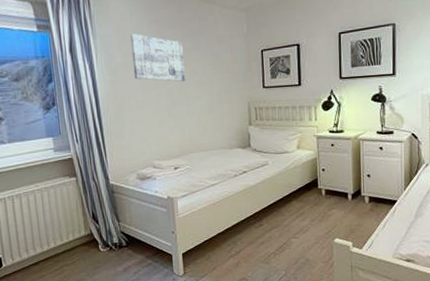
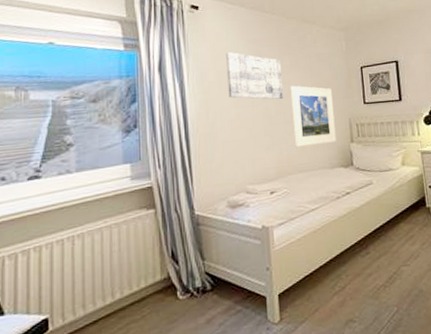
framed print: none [192,68,235,128] -> present [290,85,337,148]

